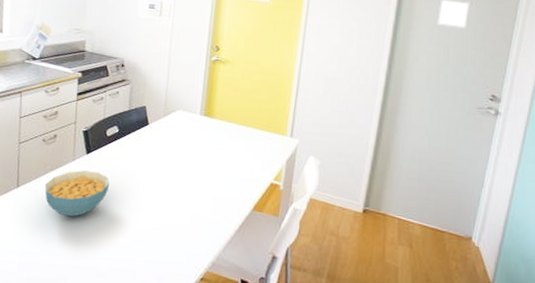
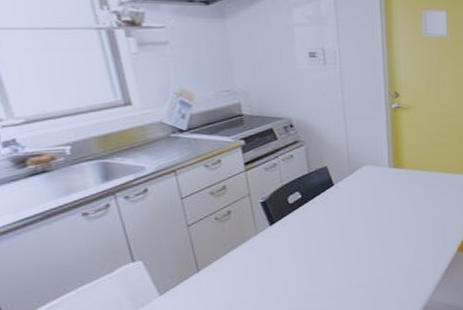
cereal bowl: present [45,170,110,217] -> none [230,241,303,291]

